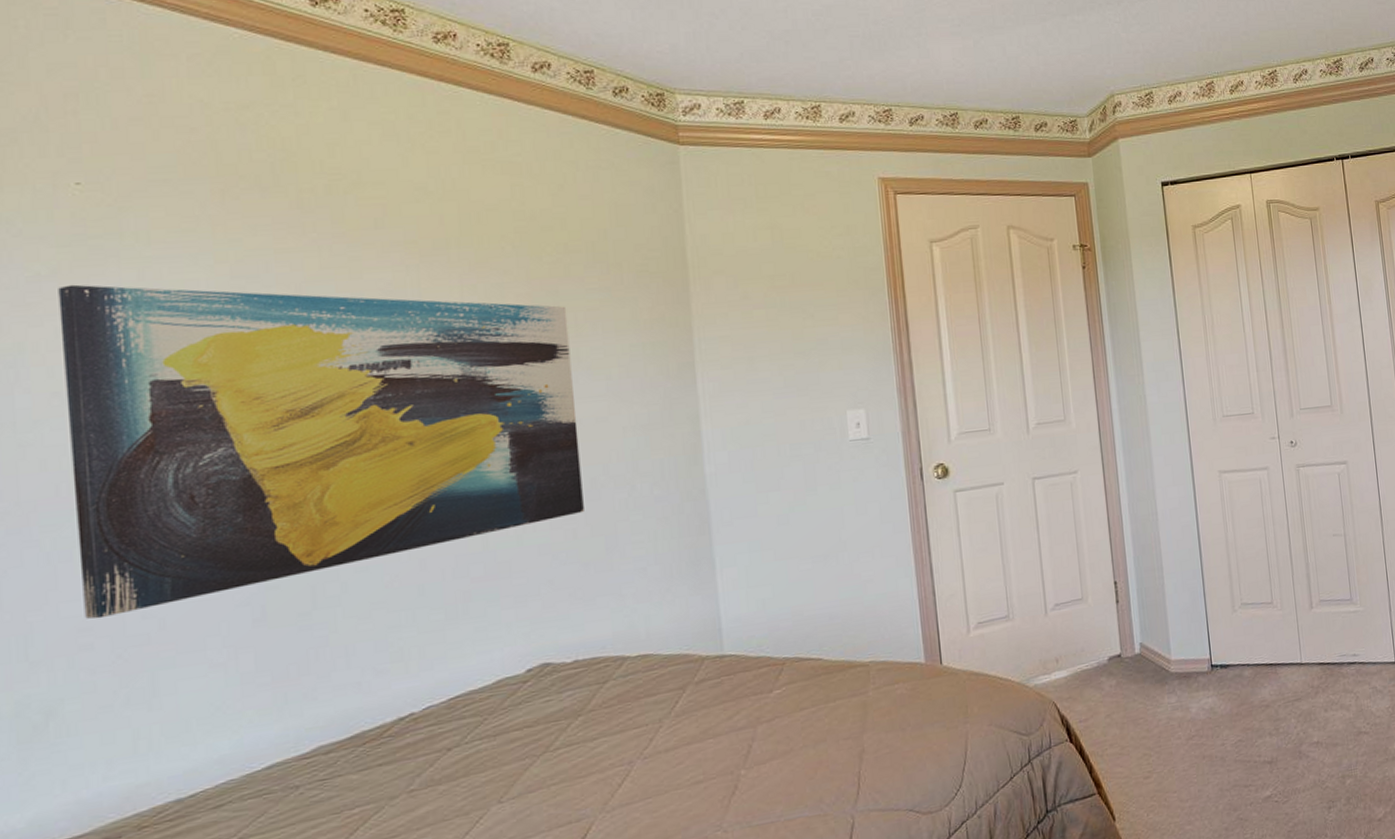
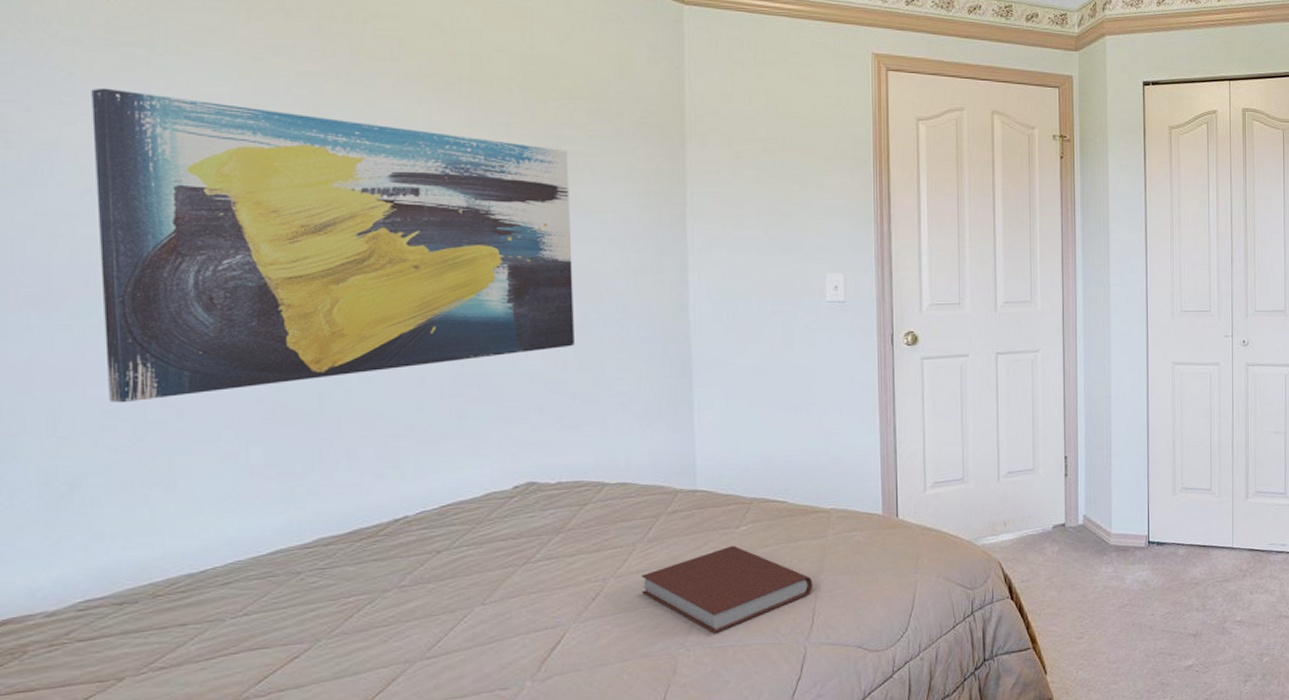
book: none [670,711,856,811] -> present [641,545,812,633]

